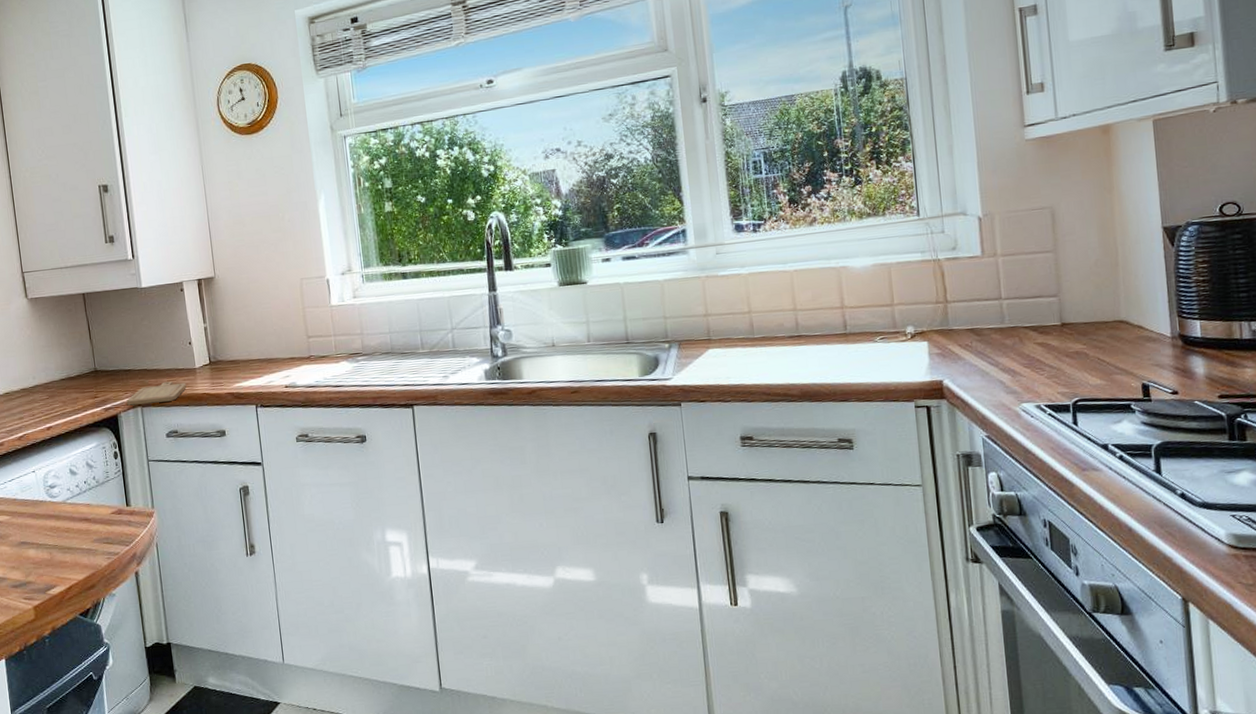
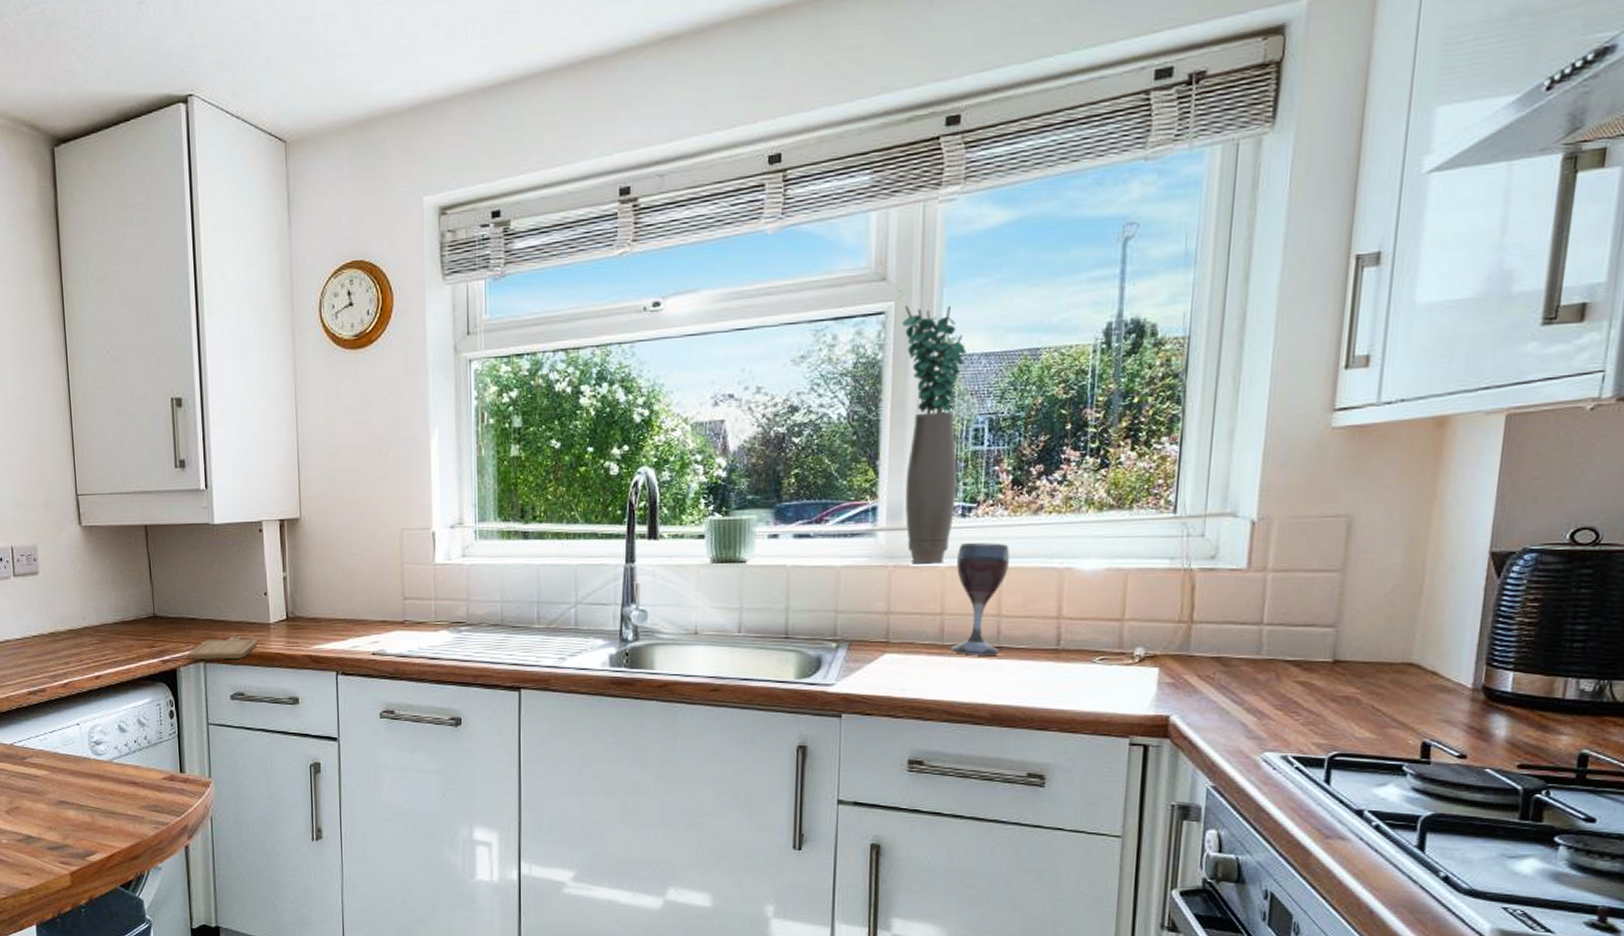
vase: none [685,67,748,273] -> present [902,305,966,564]
cup: none [754,251,801,345] -> present [950,543,1011,656]

